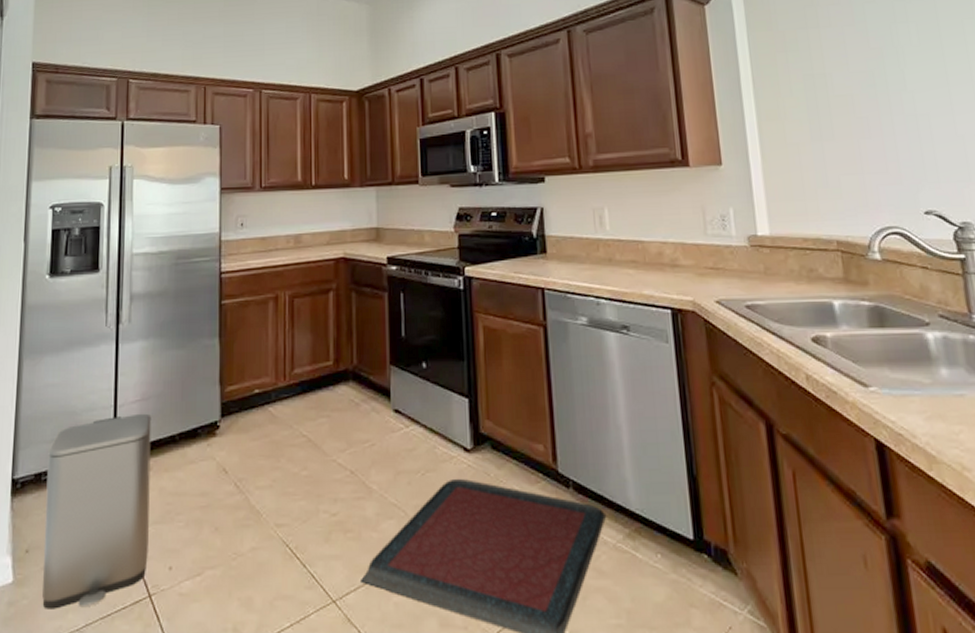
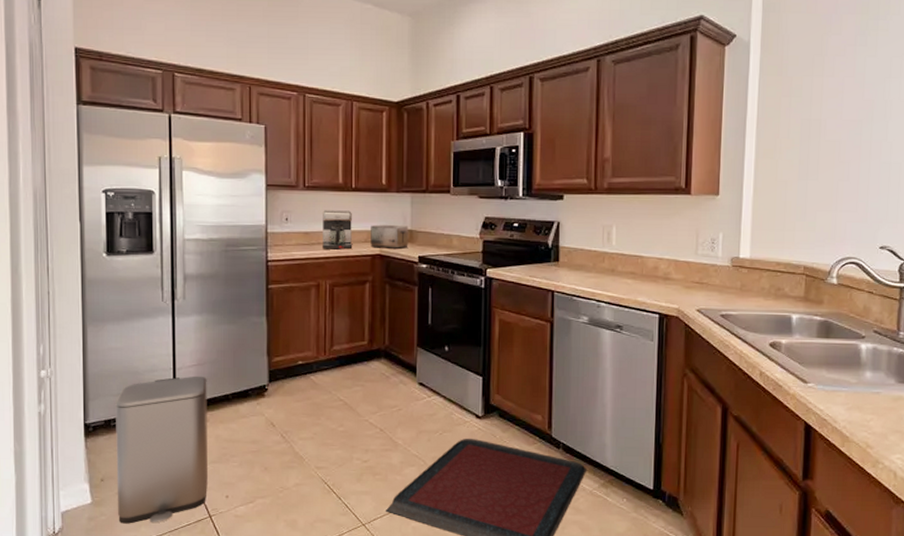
coffee maker: none [281,210,314,256] -> present [323,210,353,250]
toaster: none [333,222,375,251] -> present [371,224,409,250]

